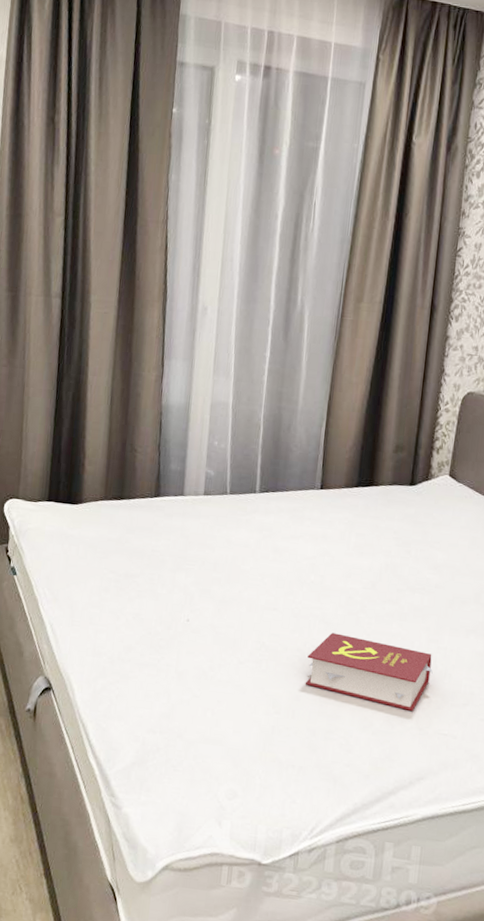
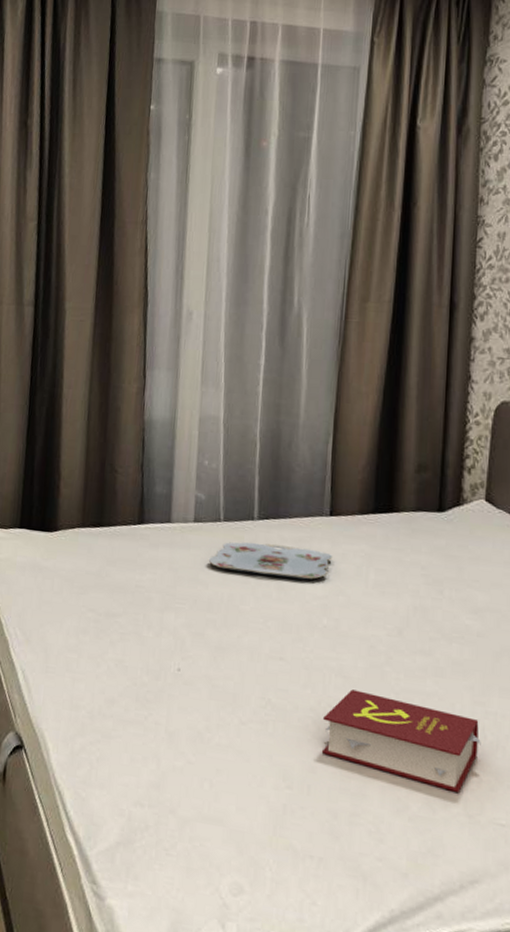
serving tray: none [215,512,321,544] -> present [208,542,332,580]

